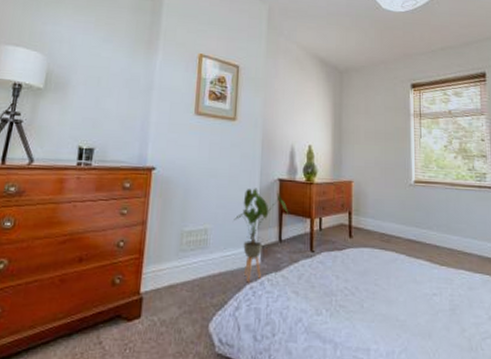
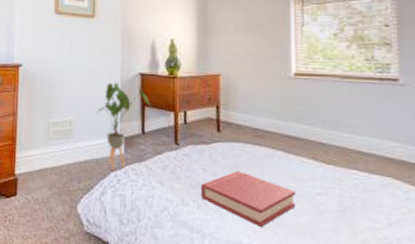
hardback book: none [334,276,416,331] -> present [201,171,296,227]

